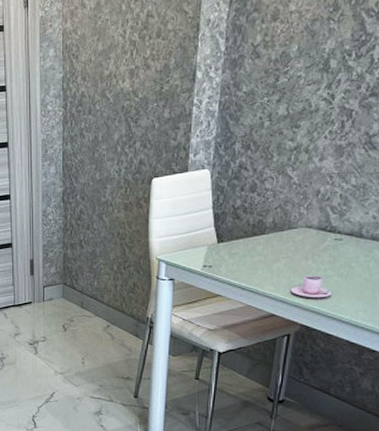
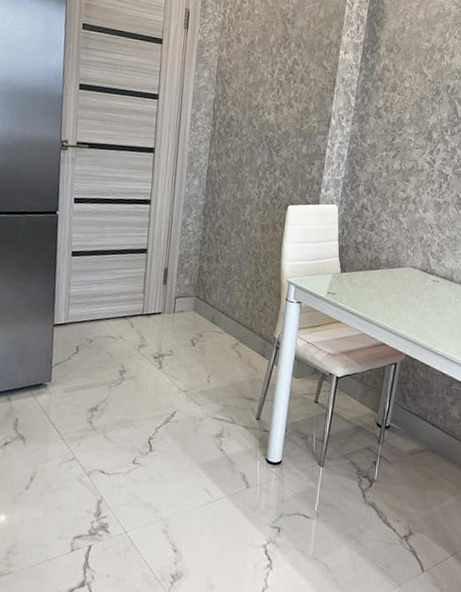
teacup: present [290,275,332,298] -> none [398,310,430,332]

